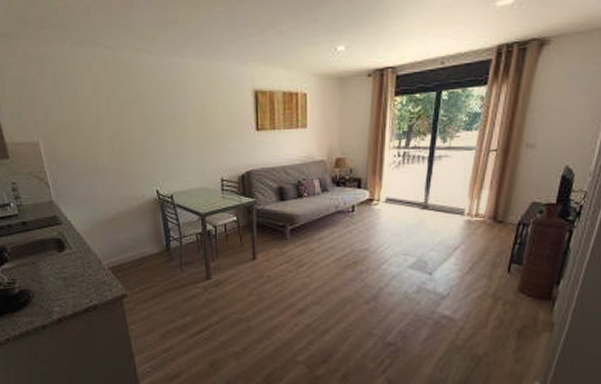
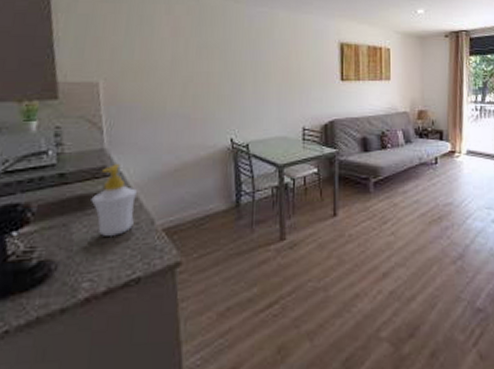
soap bottle: none [49,213,85,274] -> present [91,163,137,238]

